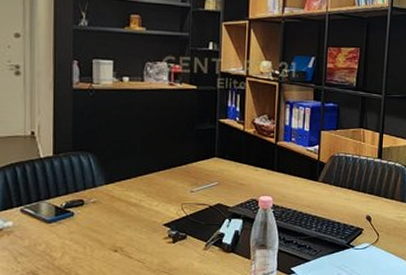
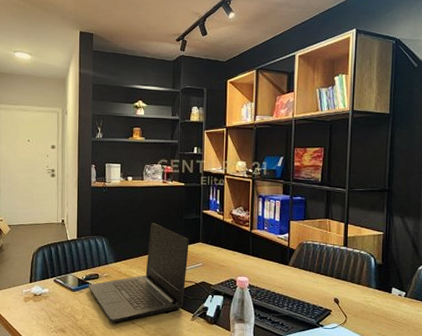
laptop: none [69,133,202,258] -> present [88,222,189,322]

